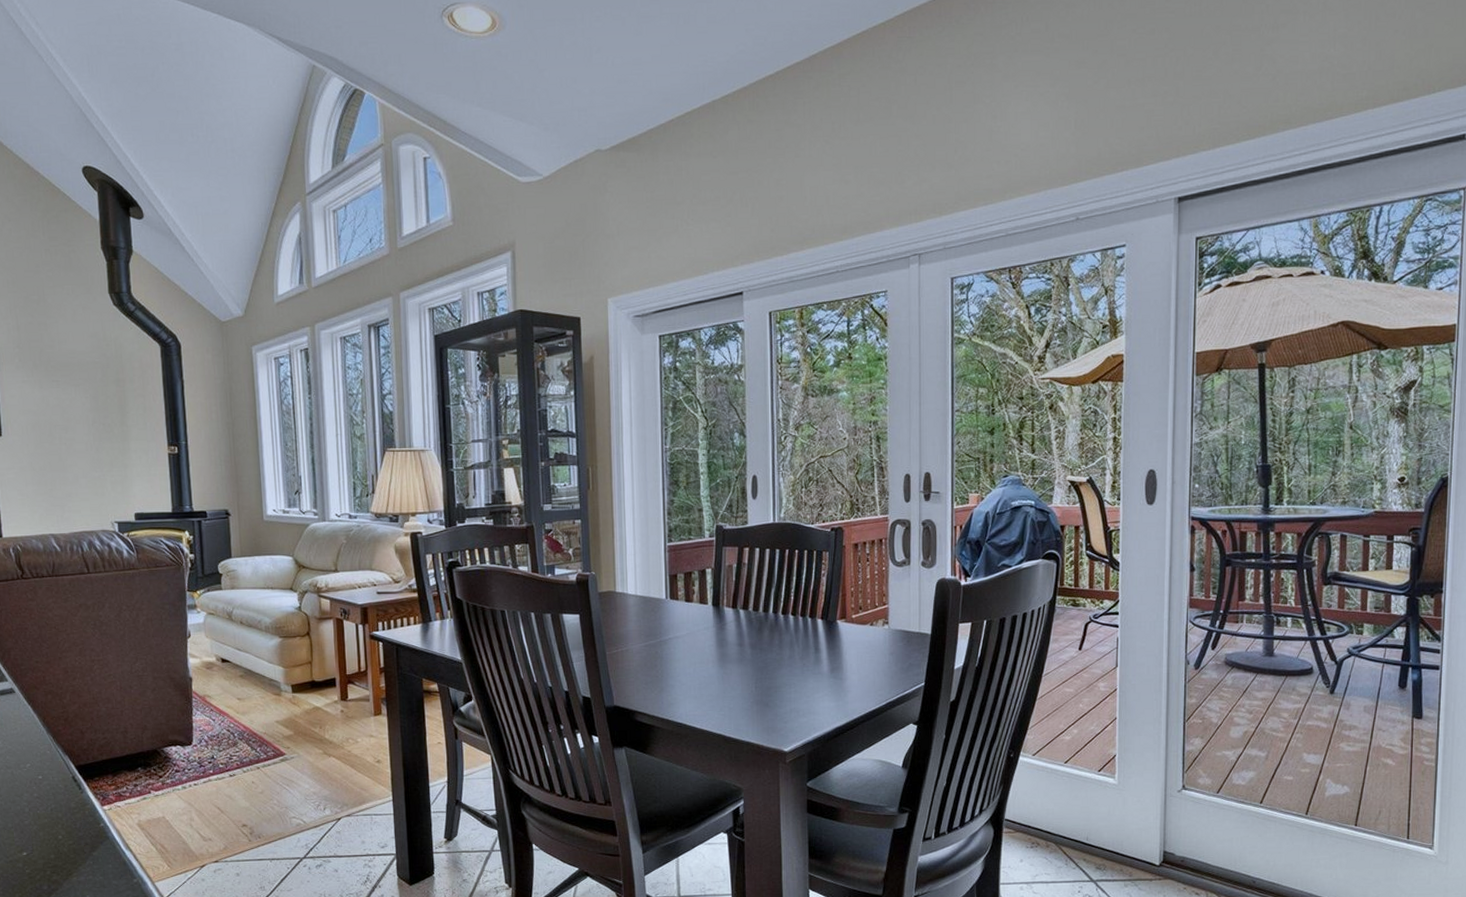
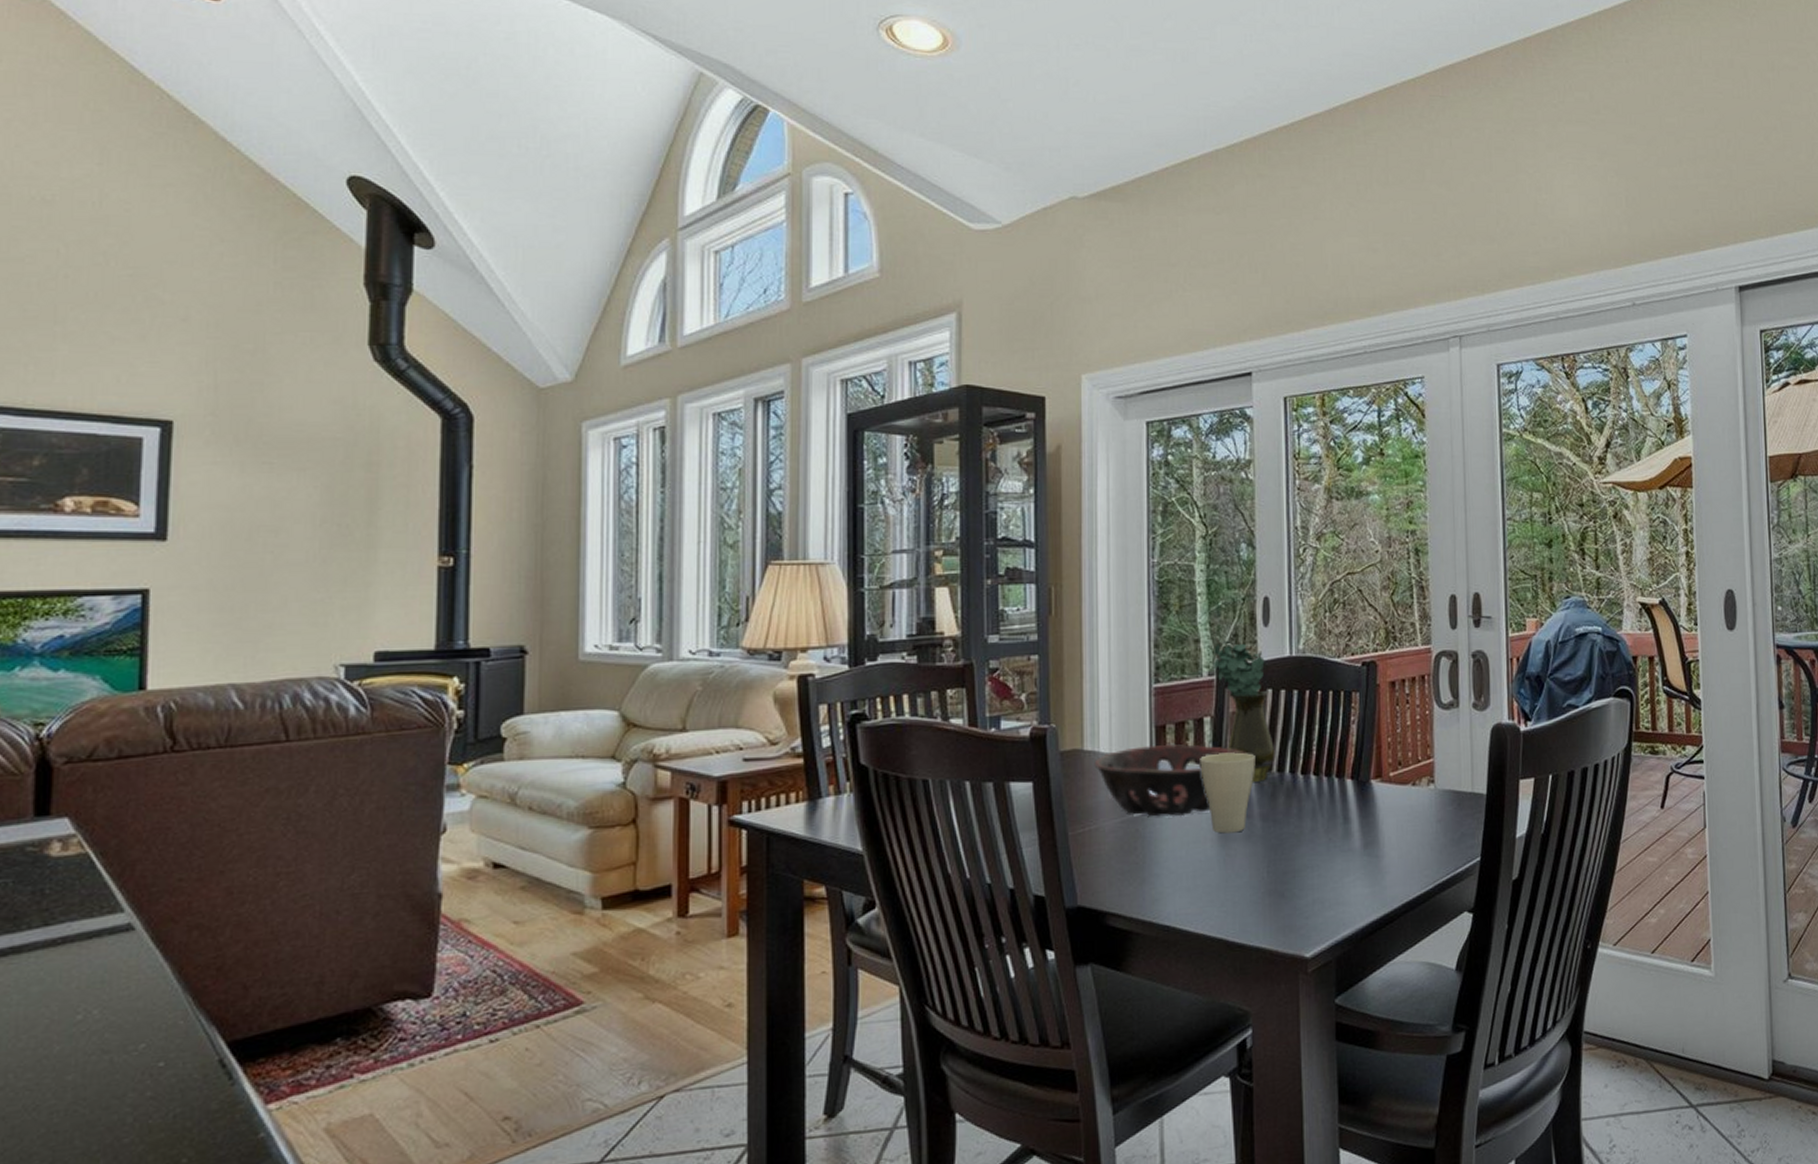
decorative bowl: none [624,589,739,643] -> present [1094,744,1247,817]
cup: none [703,596,746,657] -> present [1200,752,1256,834]
vase: none [713,507,761,619] -> present [1213,636,1274,782]

